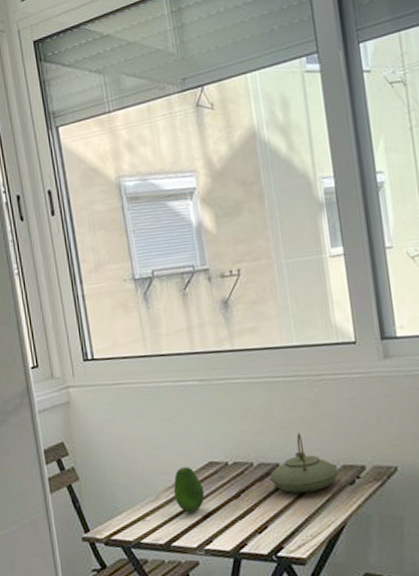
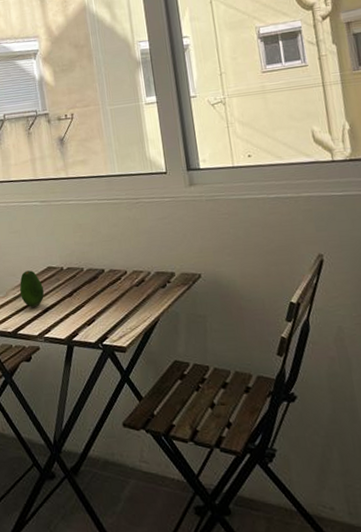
teapot: present [269,433,339,494] -> none [96,245,153,294]

